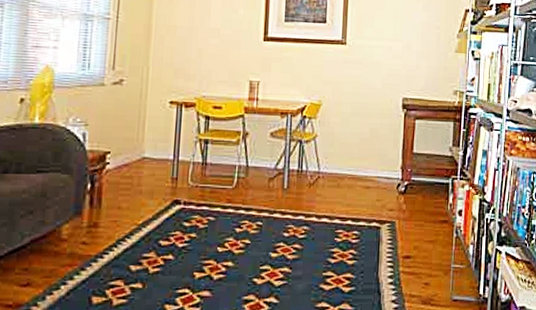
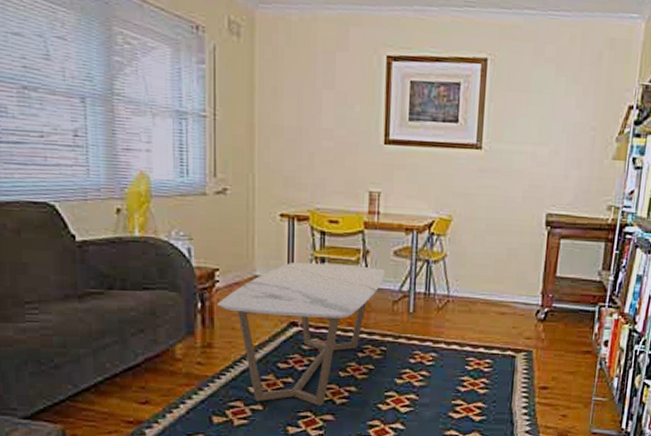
coffee table: none [106,144,263,282] -> present [218,262,386,406]

